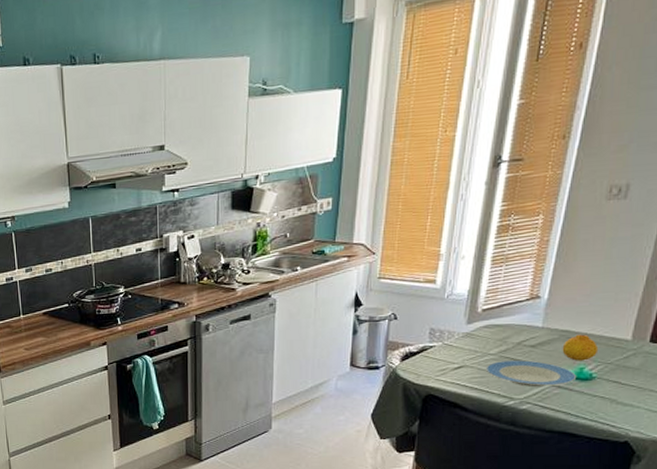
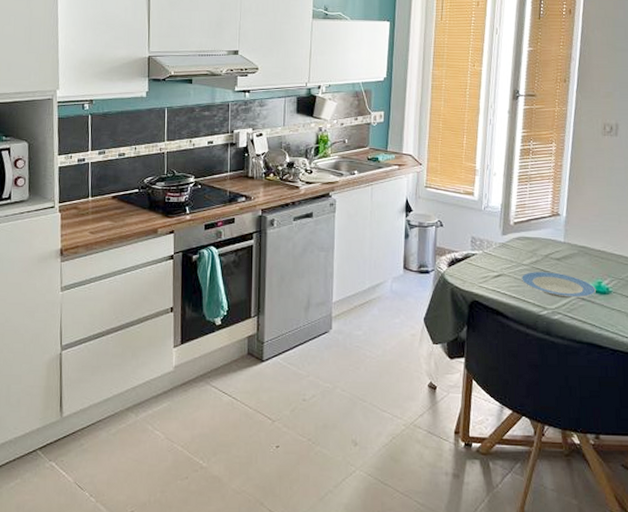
fruit: present [562,334,599,361] -> none [582,250,611,276]

